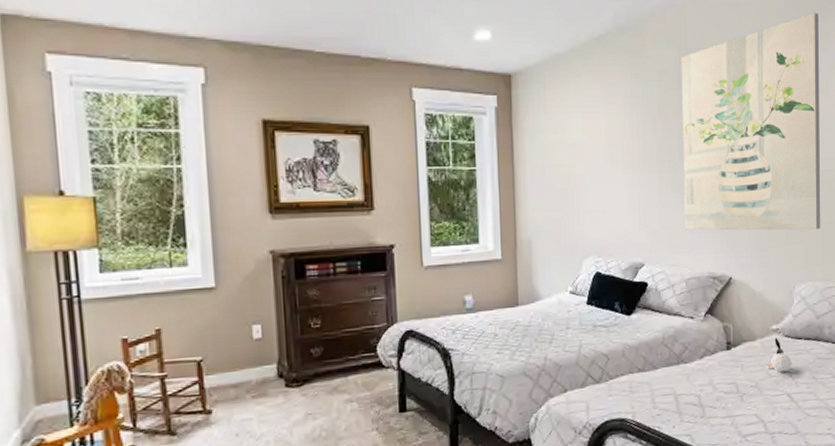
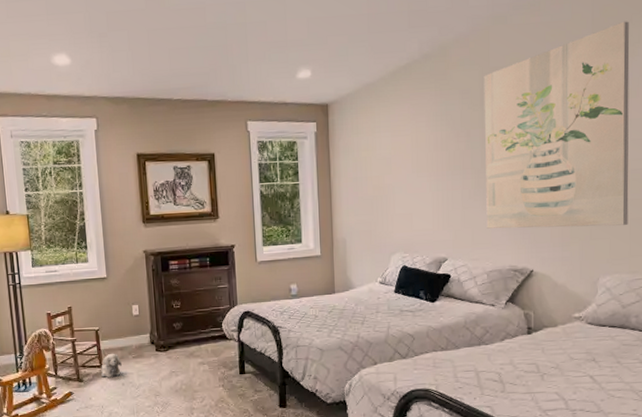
plush toy: none [204,392,235,427] -> present [101,353,122,377]
toy horse: present [767,338,792,372] -> none [568,325,595,356]

